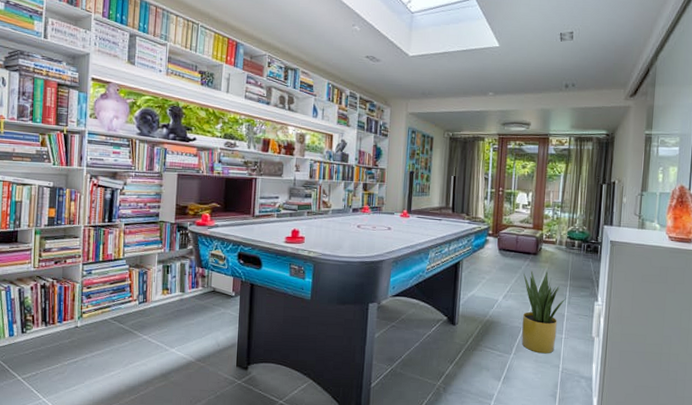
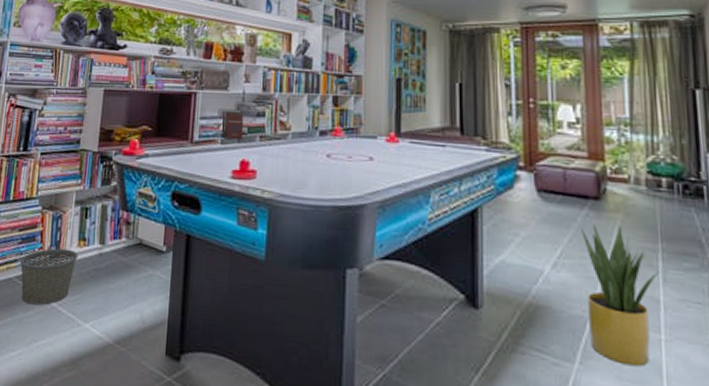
basket: none [112,296,163,338] -> present [19,248,78,306]
books: none [272,191,295,215] -> present [215,109,244,140]

